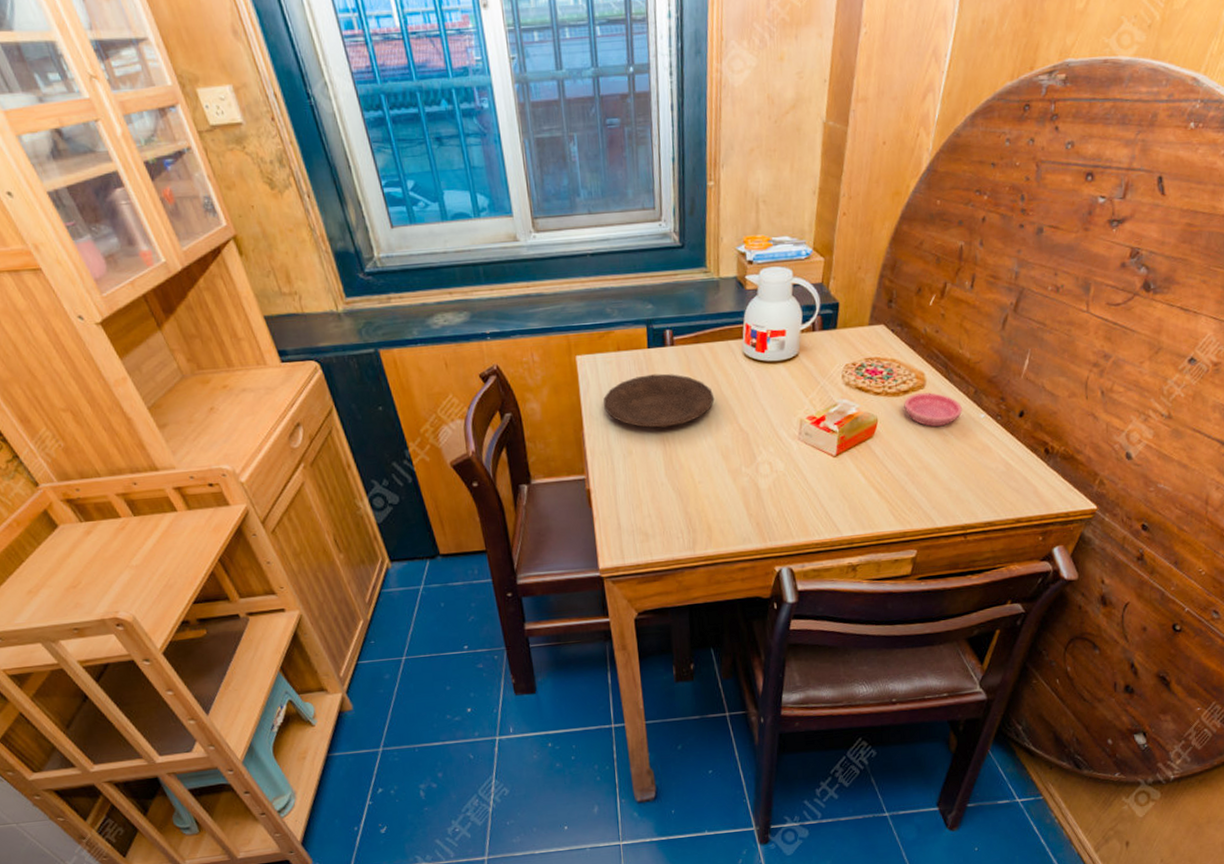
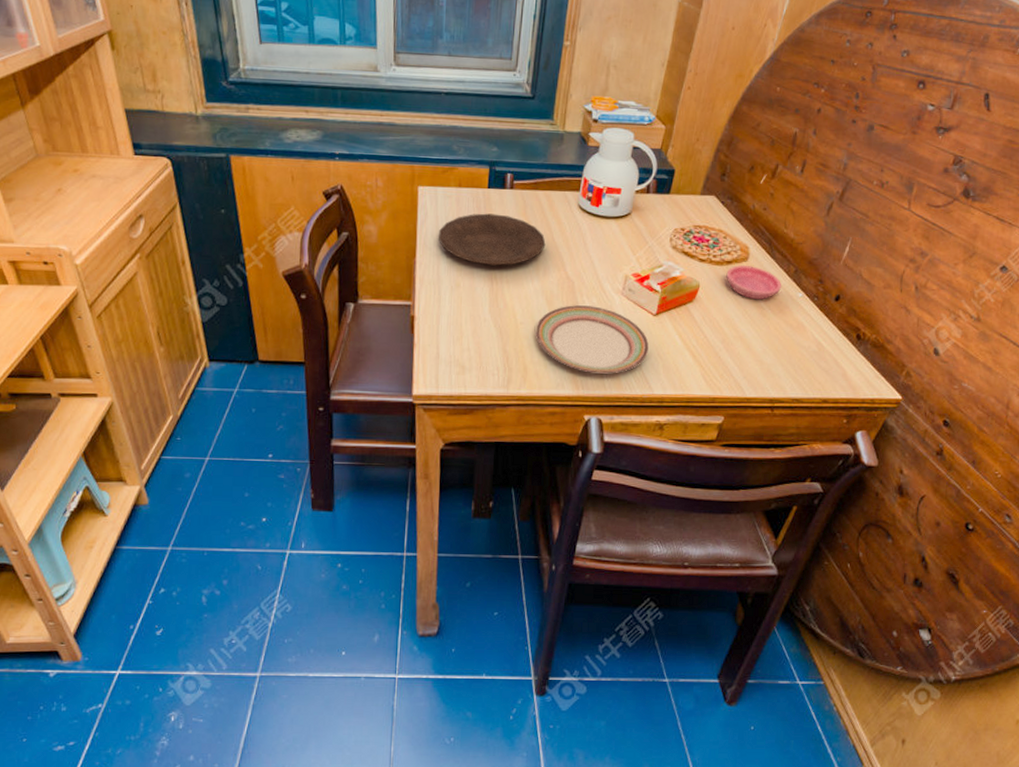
plate: none [715,455,833,524] -> present [535,305,650,374]

